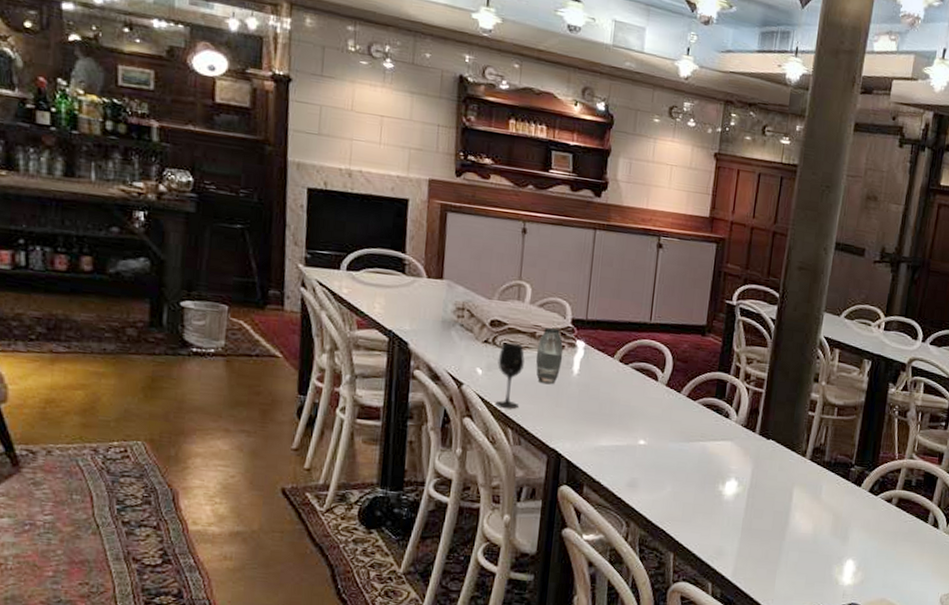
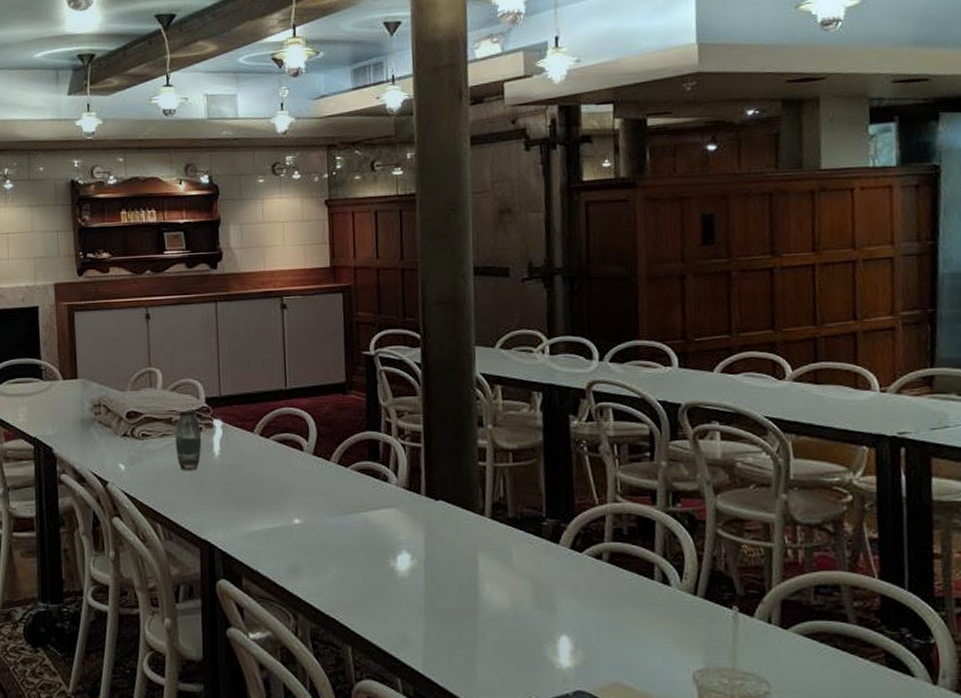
wine glass: present [495,341,525,409] -> none [138,432,164,502]

